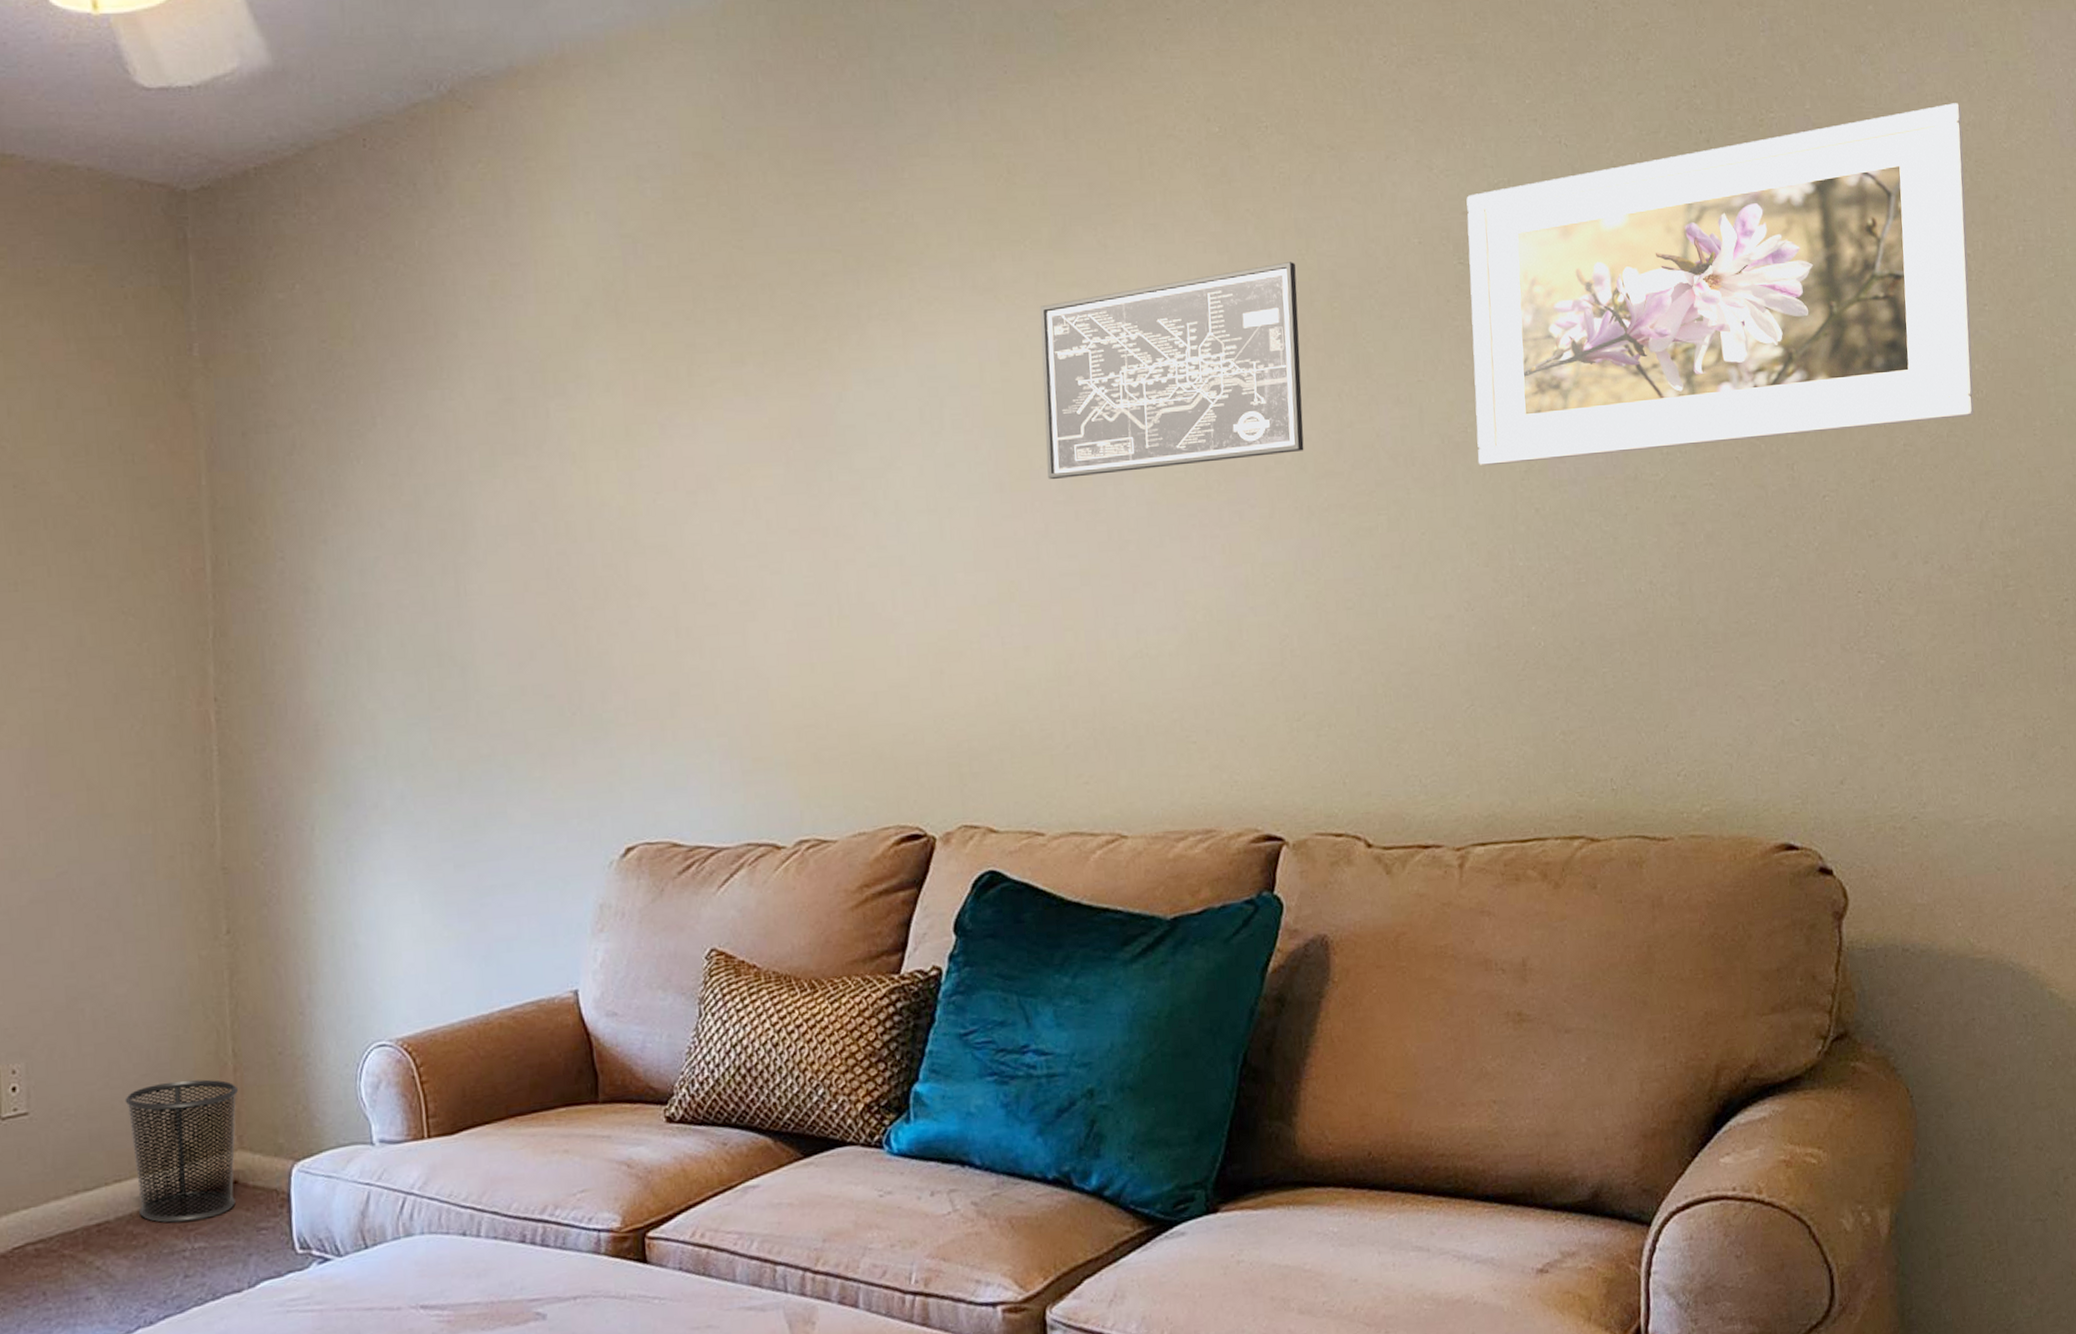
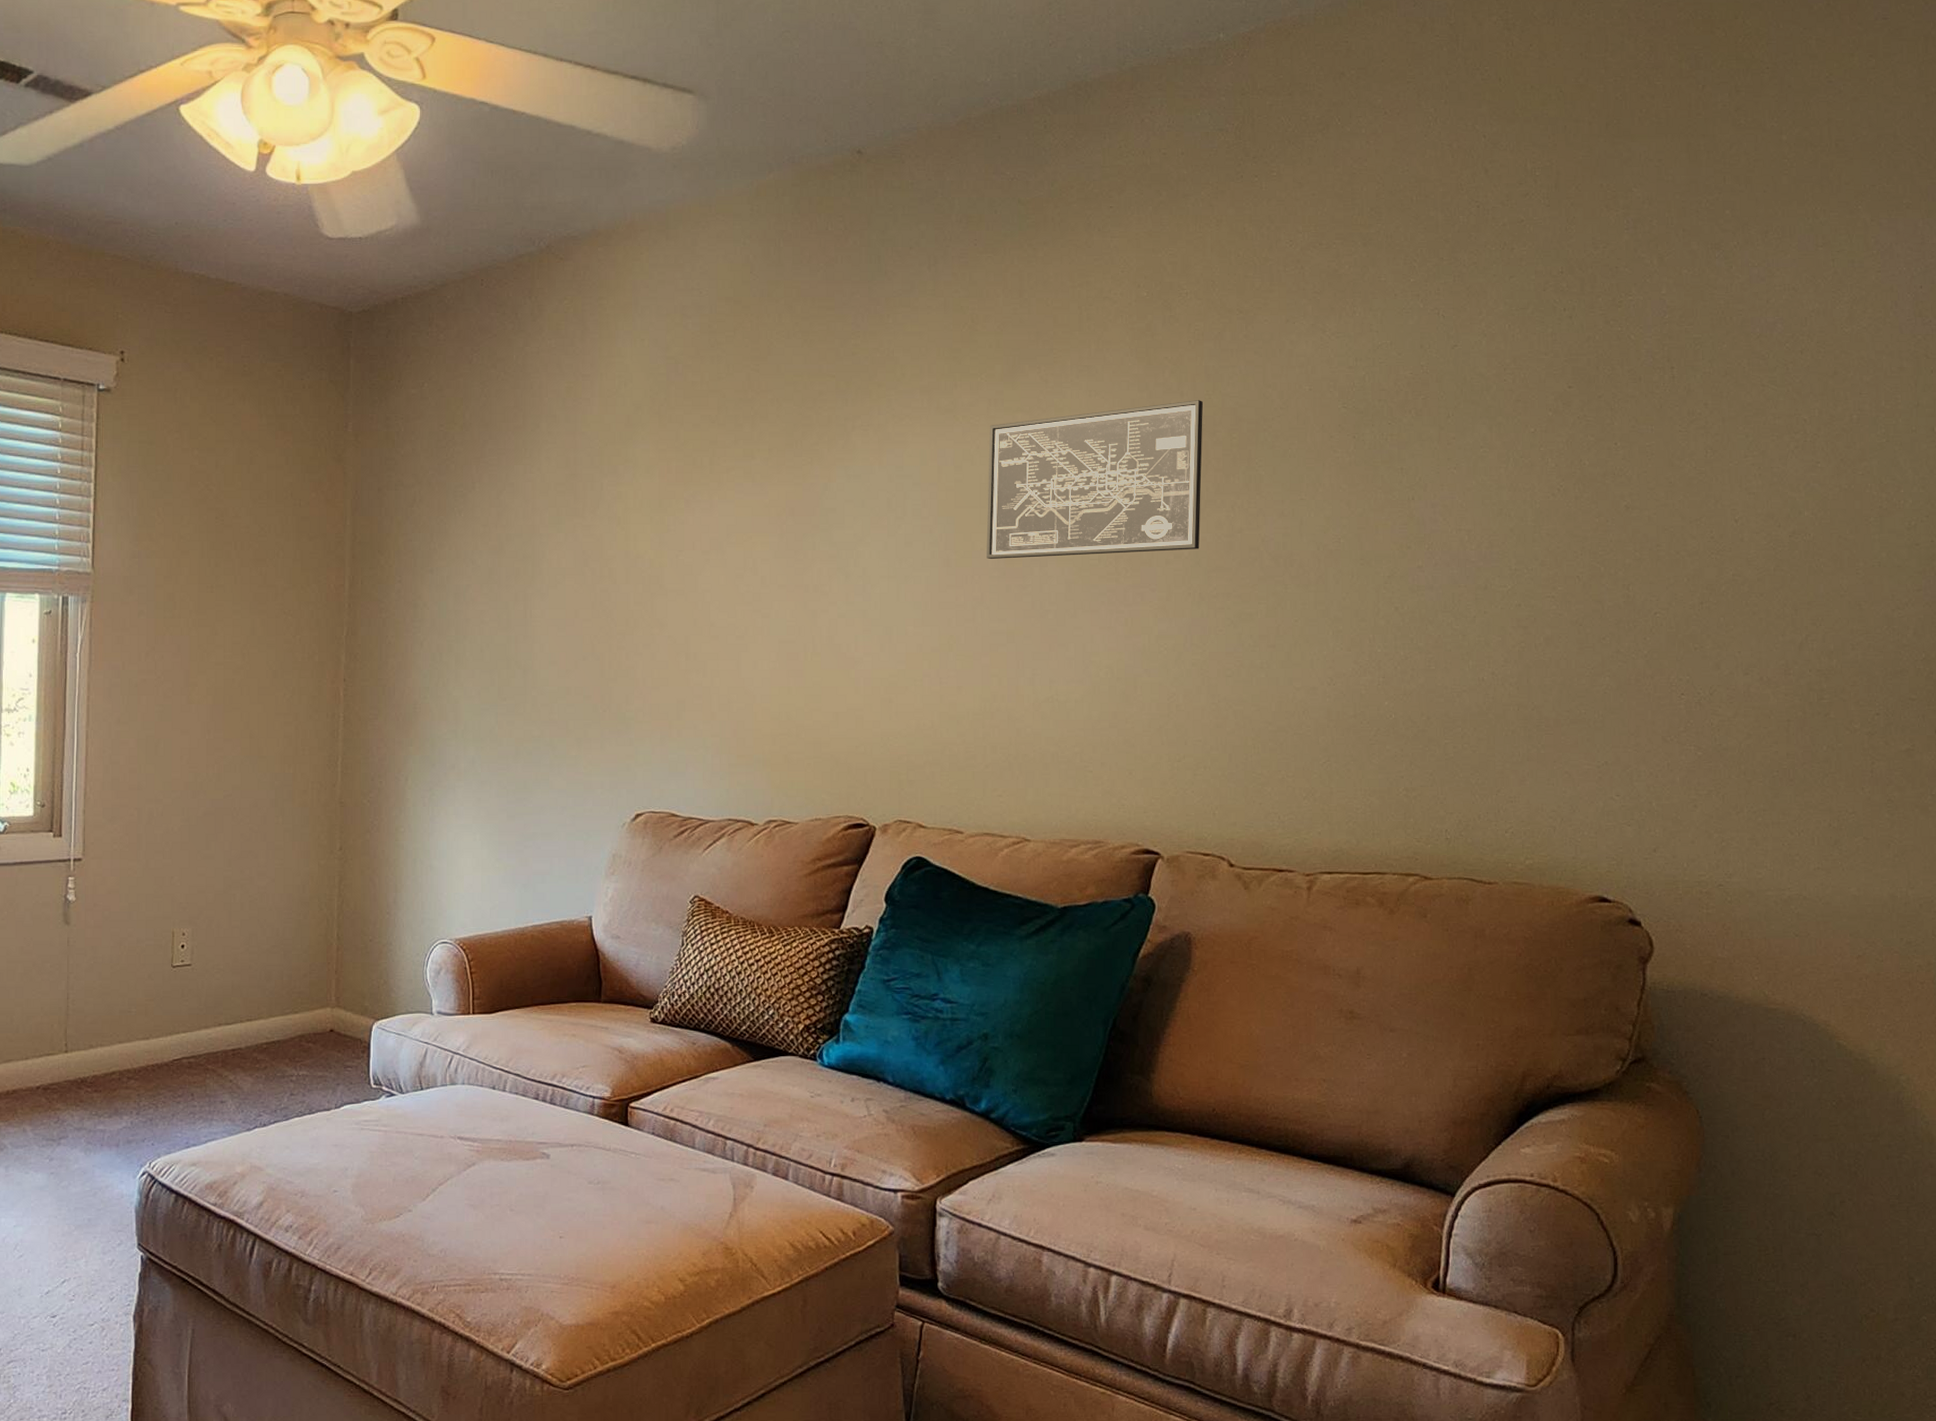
waste bin: present [124,1079,239,1223] -> none [259,953,339,1055]
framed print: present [1466,103,1974,466] -> none [1347,293,1807,570]

